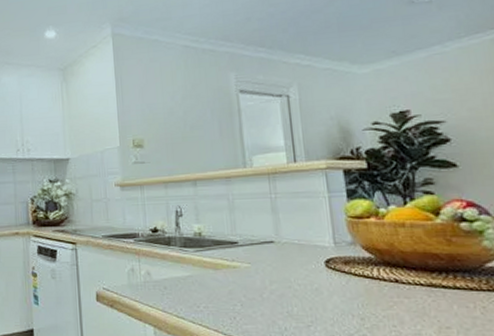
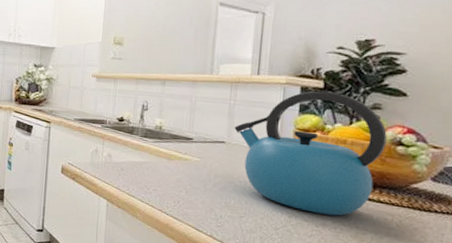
kettle: none [280,171,448,311] -> present [234,91,387,216]

